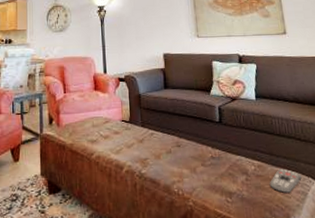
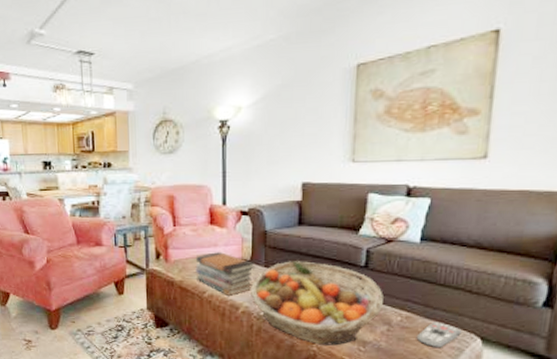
book stack: none [83,115,134,156] -> present [195,252,256,296]
fruit basket: none [132,120,239,199] -> present [251,261,383,346]

